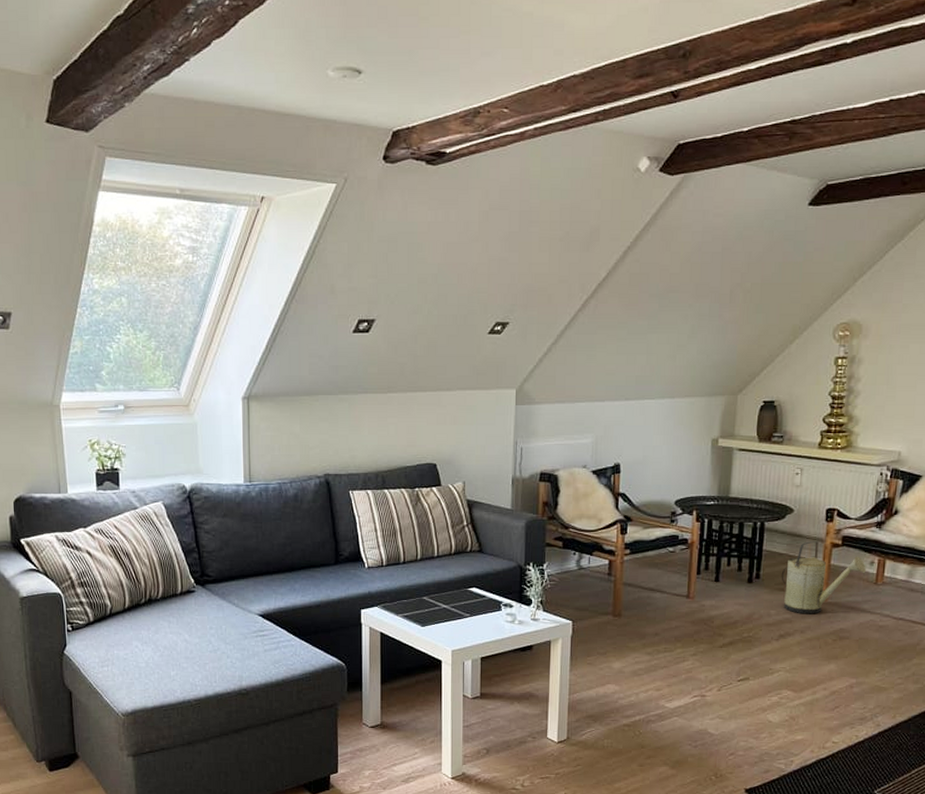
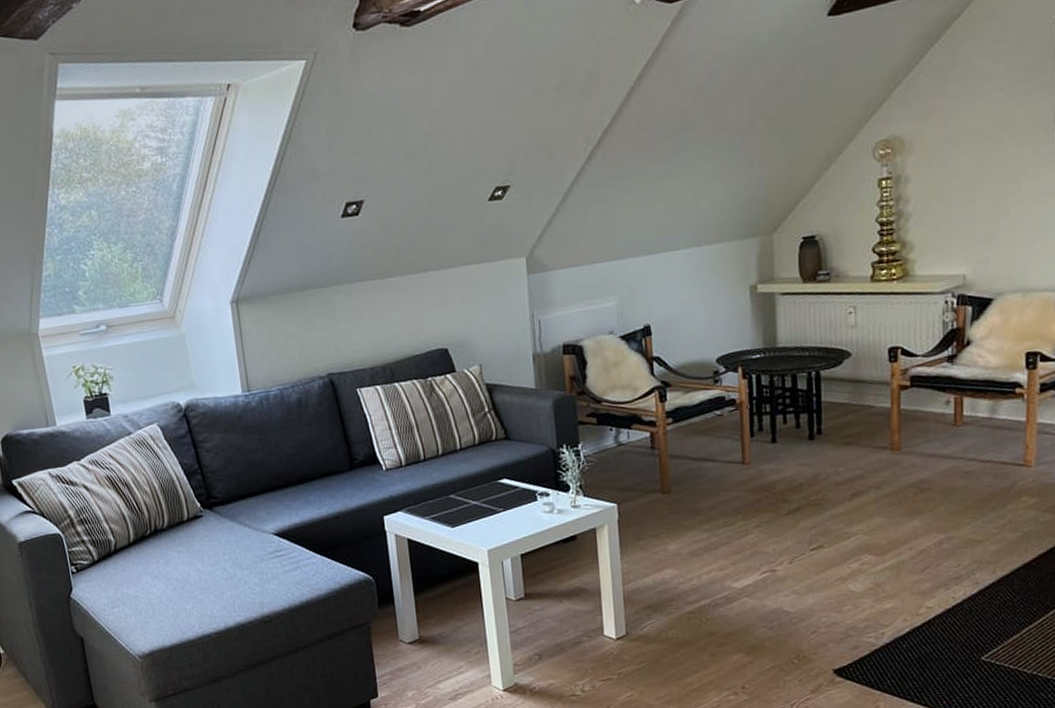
watering can: present [781,541,866,614] -> none [845,385,942,468]

